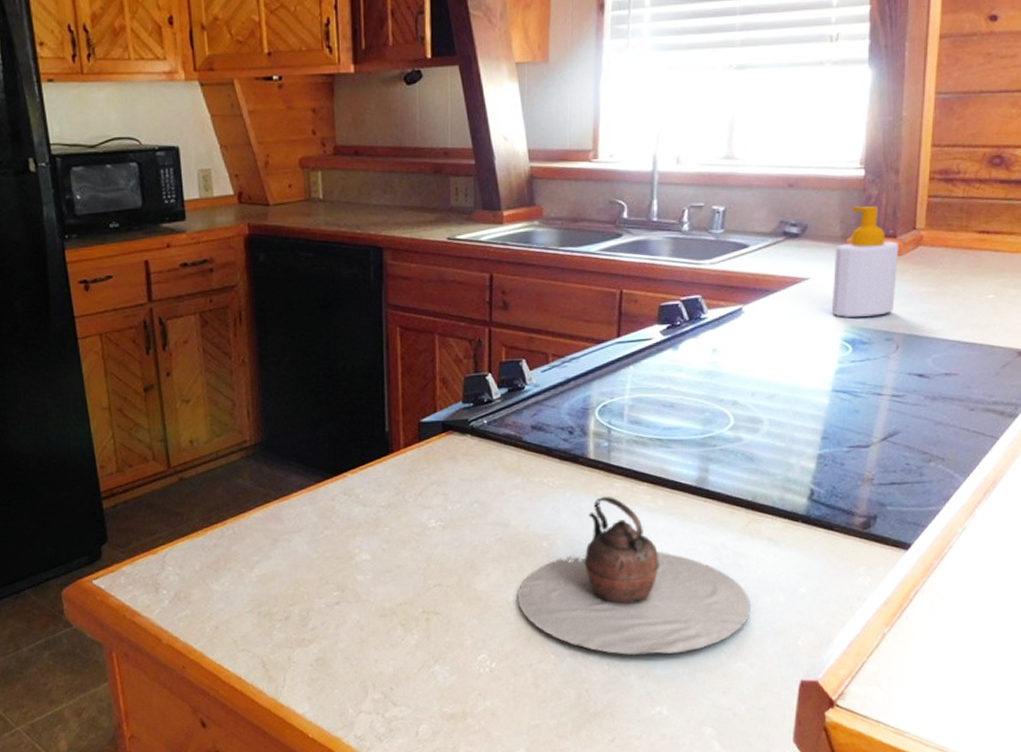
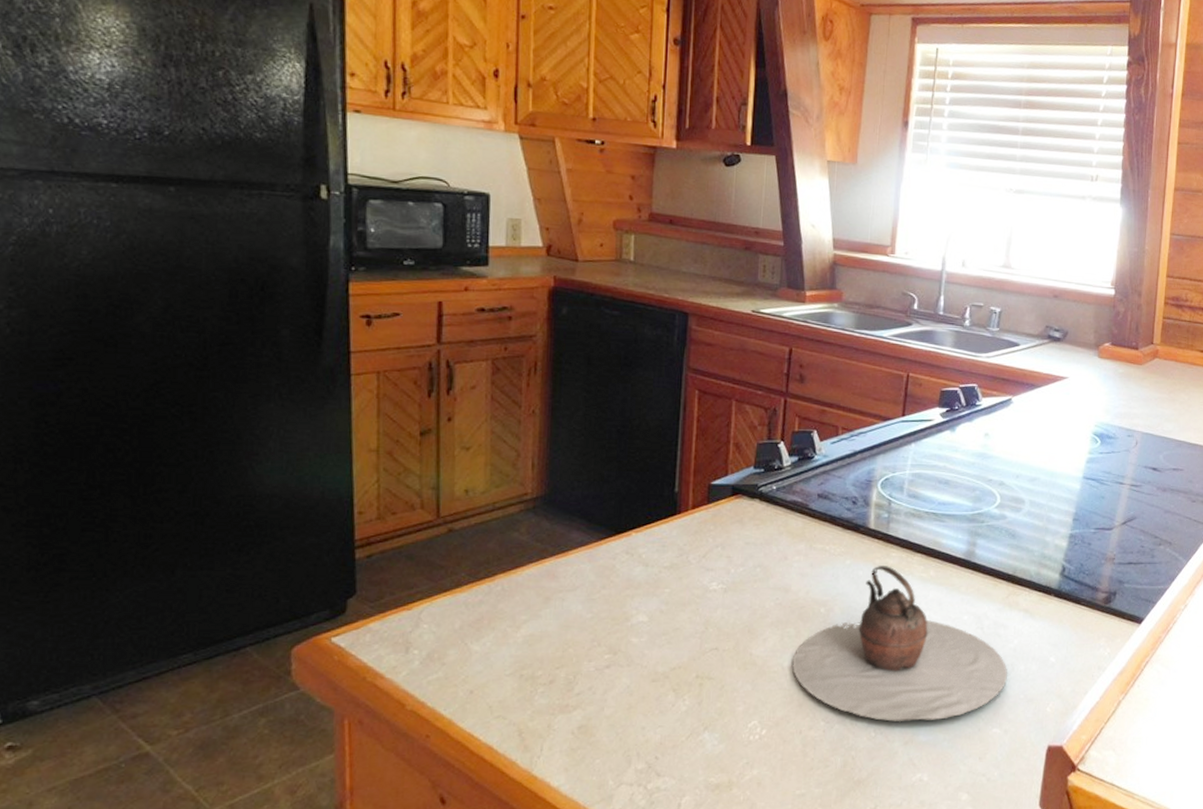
soap bottle: present [831,205,899,318] -> none [1085,319,1140,415]

